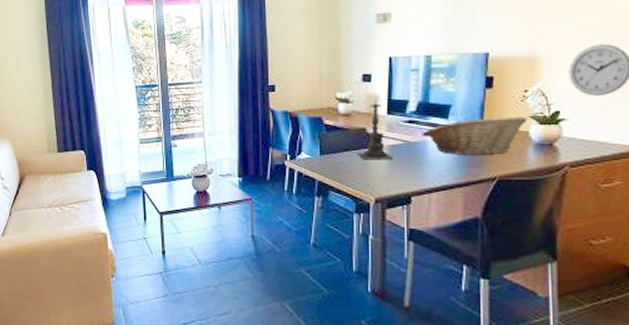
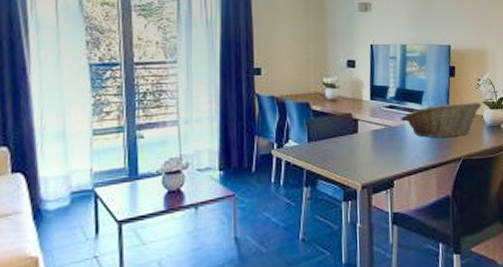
candle holder: present [356,96,394,159] -> none [342,82,378,145]

